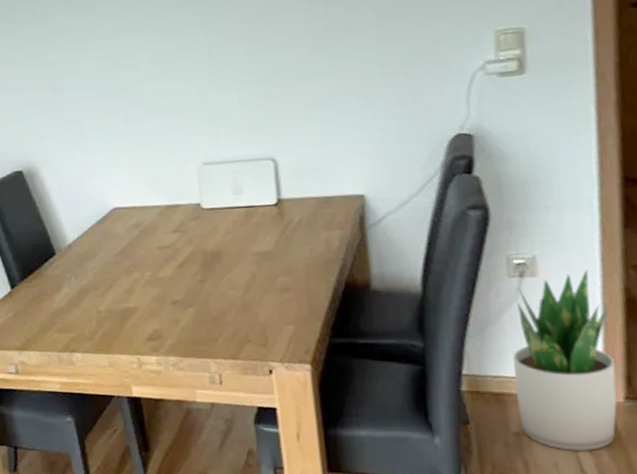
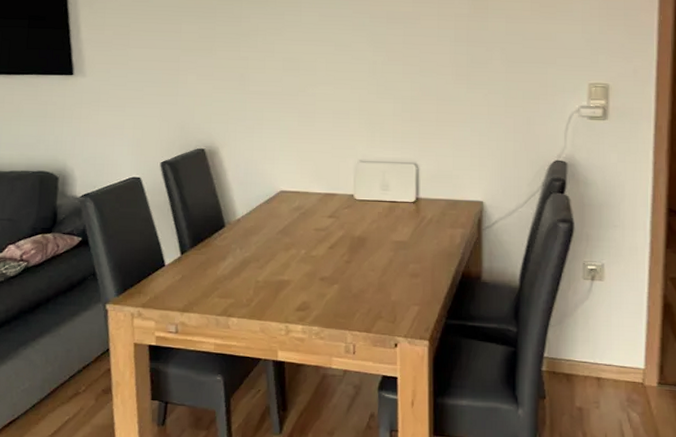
planter: present [513,269,617,451] -> none [581,278,653,425]

